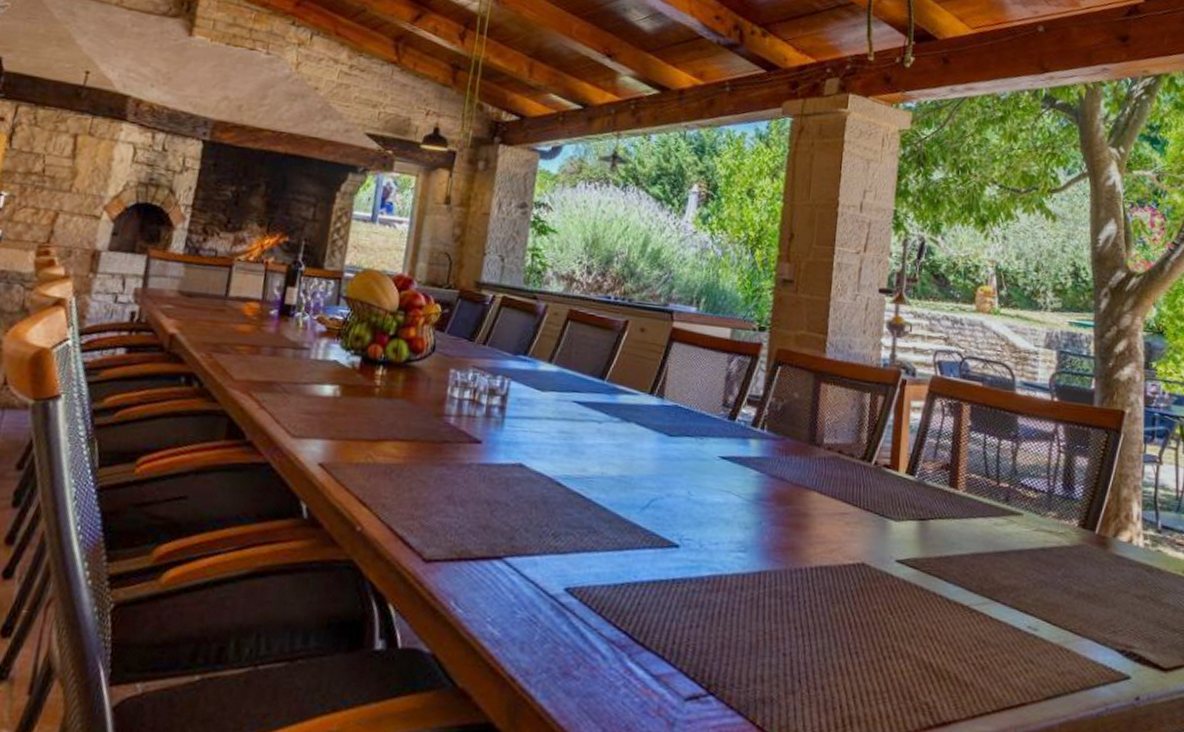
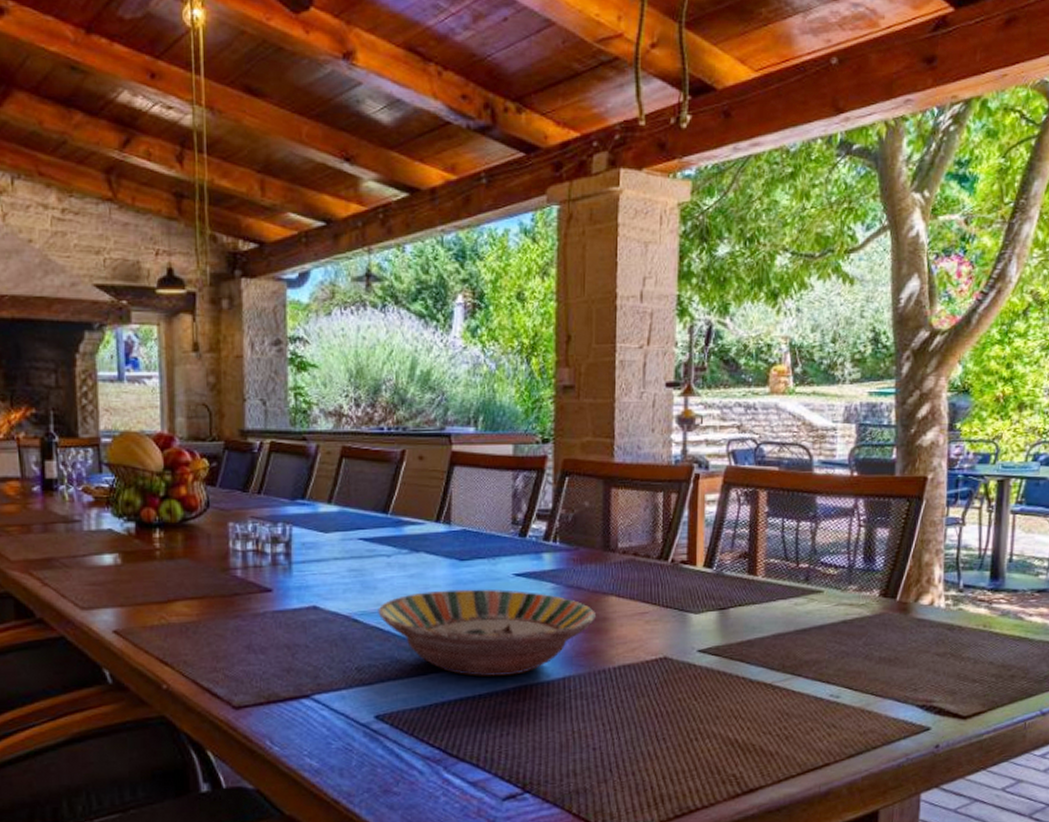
serving bowl: none [582,463,797,563] -> present [378,589,596,677]

